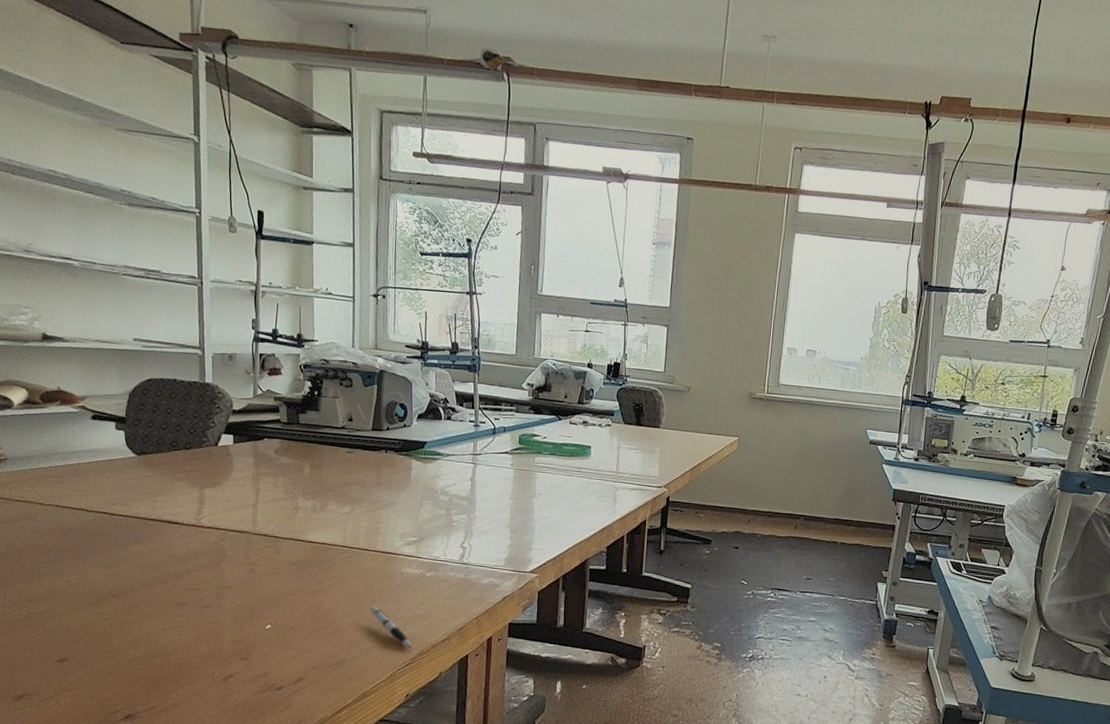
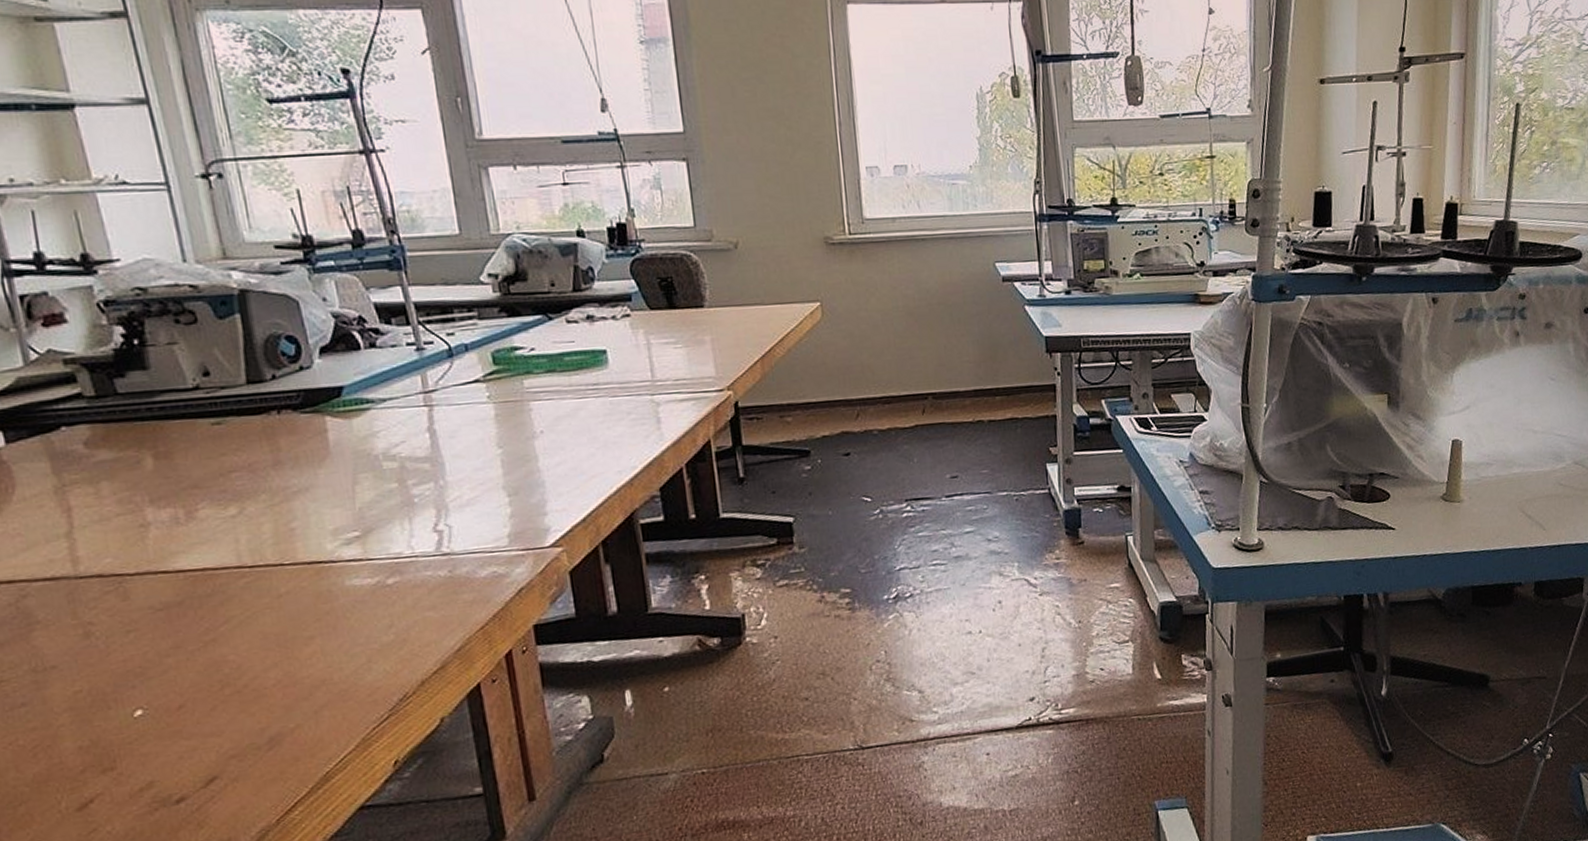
pen: present [369,605,412,648] -> none [304,645,388,695]

